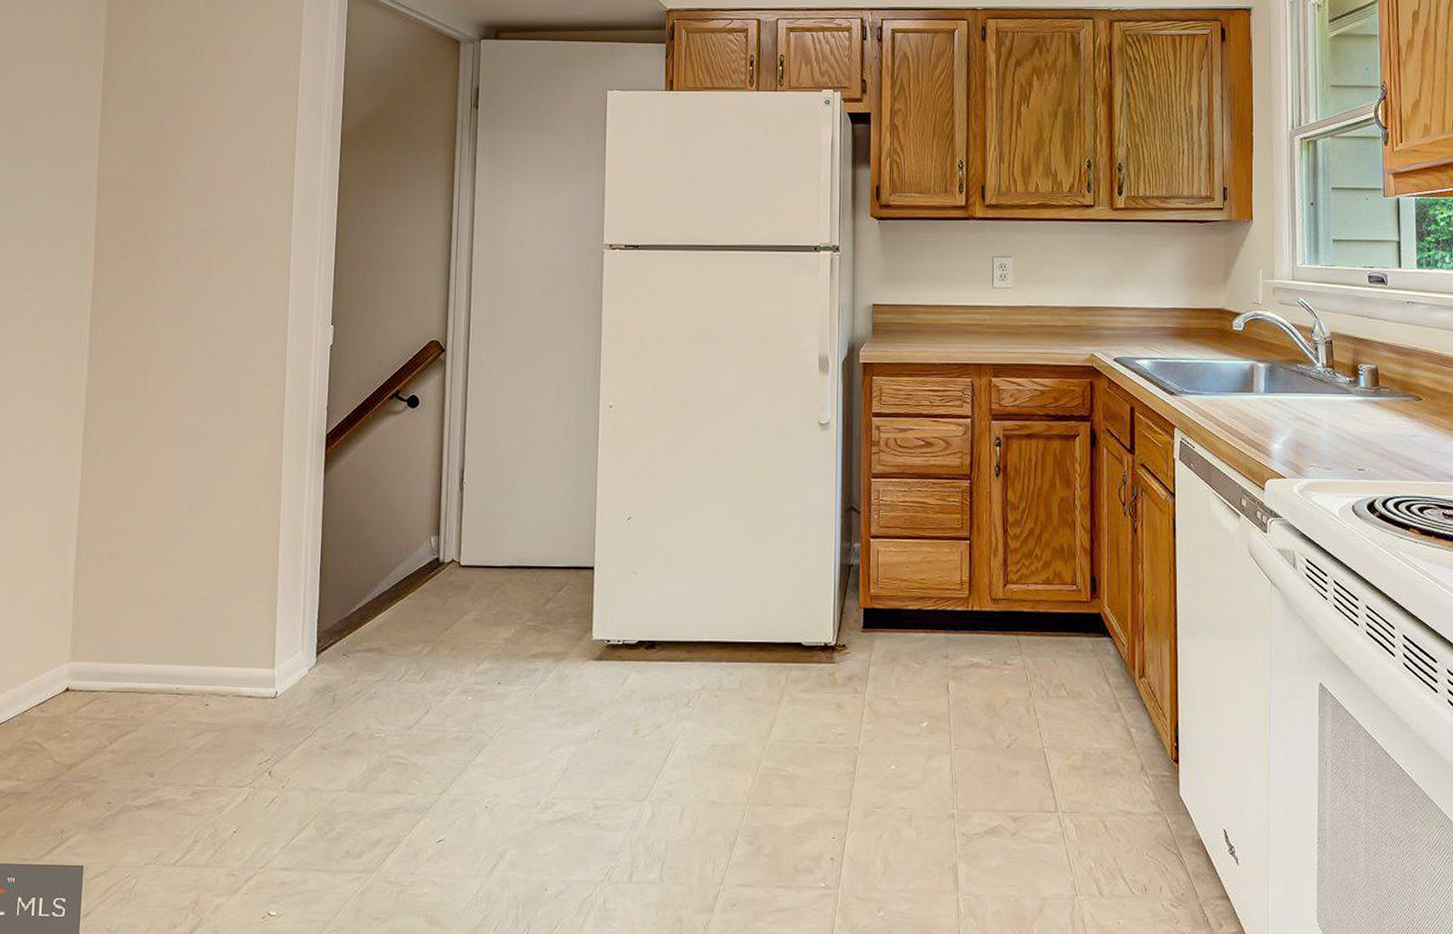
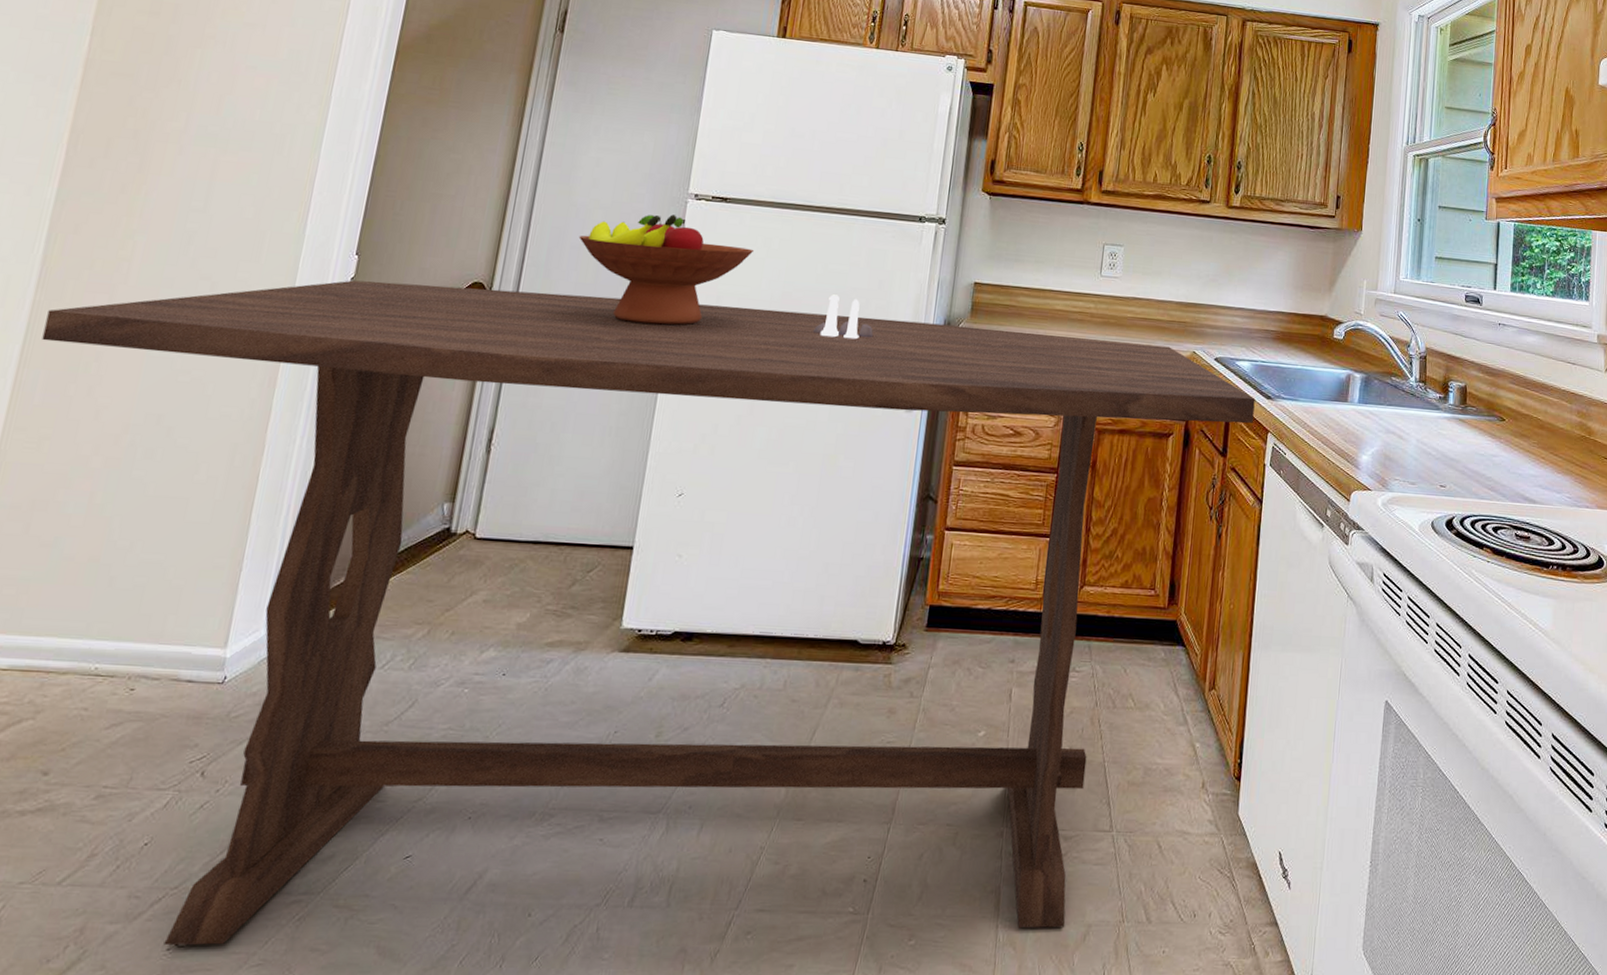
dining table: none [98,344,1158,915] -> present [42,280,1255,946]
fruit bowl: none [514,265,668,366] -> present [578,214,755,325]
salt and pepper shaker set: none [728,326,784,367] -> present [812,294,873,340]

